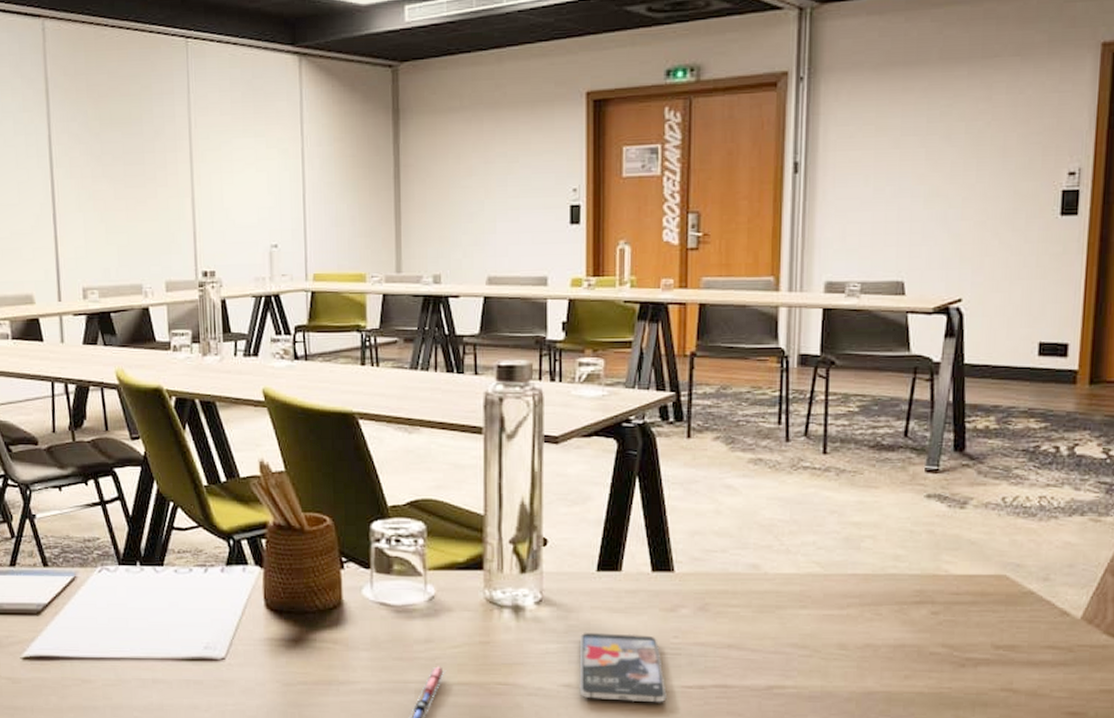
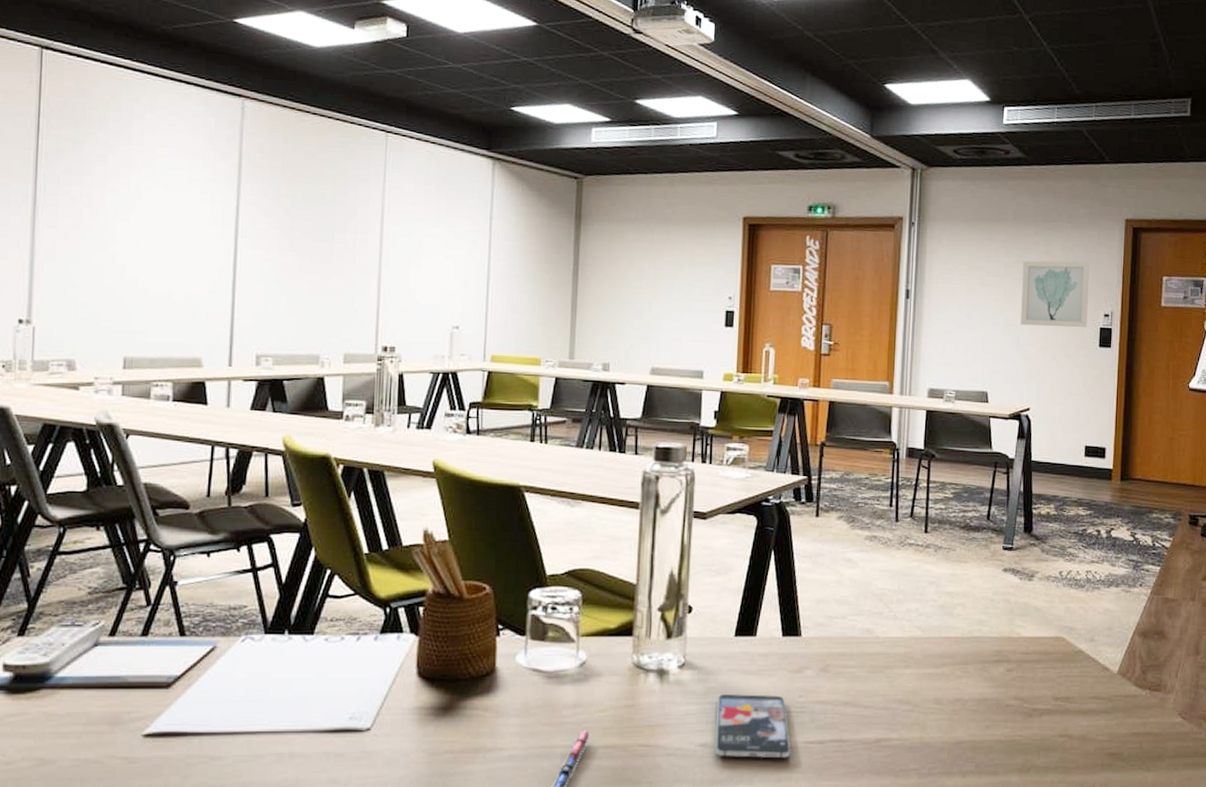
wall art: none [949,105,1048,195] -> present [1021,260,1089,327]

